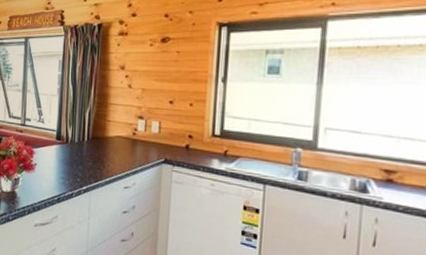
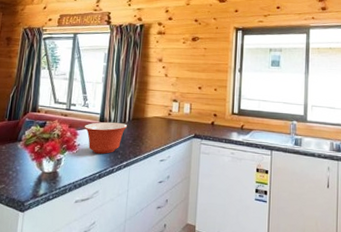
mixing bowl: none [41,140,87,176] -> present [85,122,128,154]

